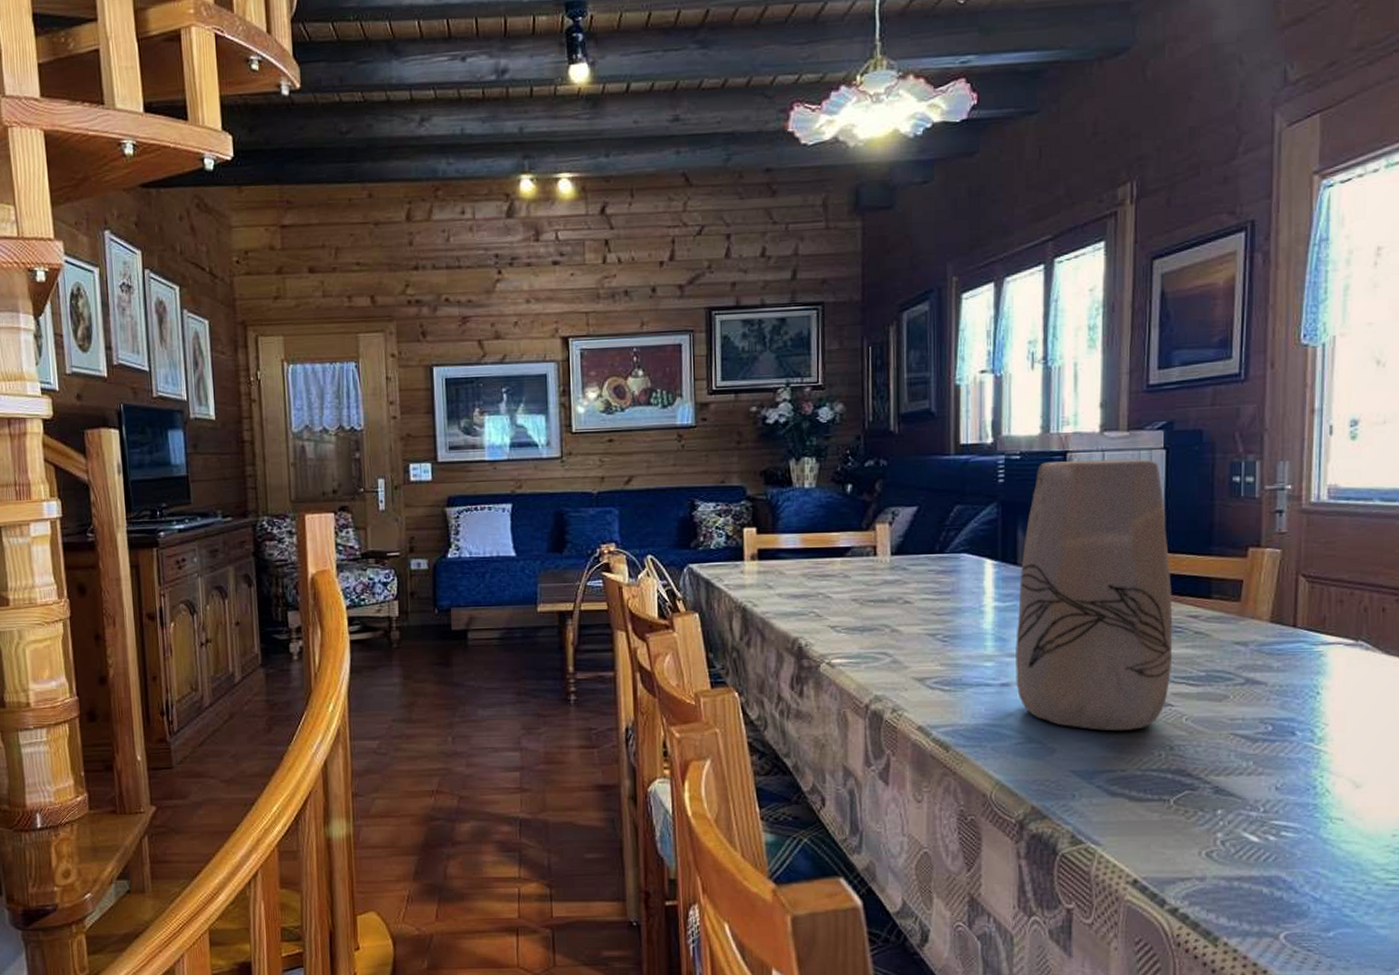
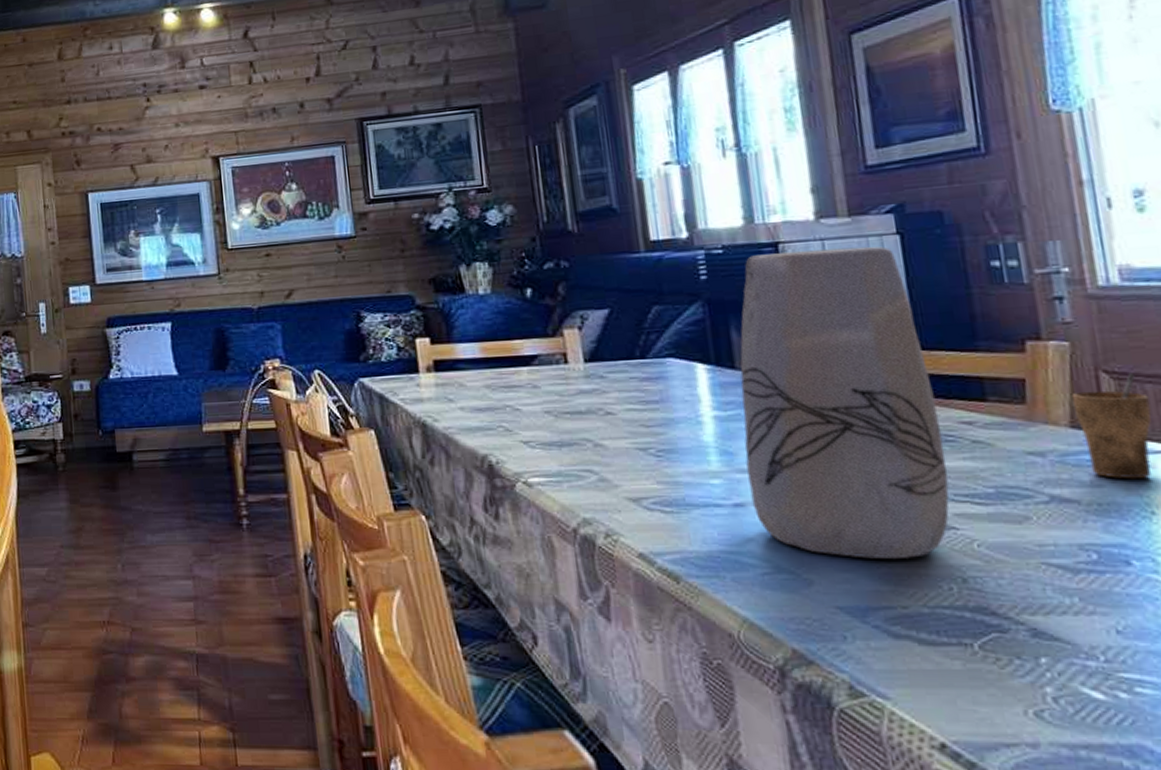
cup: none [1275,577,1331,666] -> present [1071,372,1152,480]

